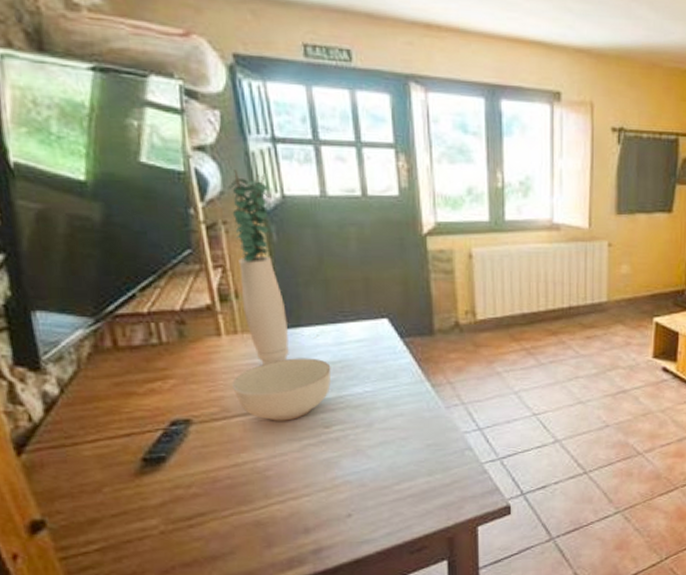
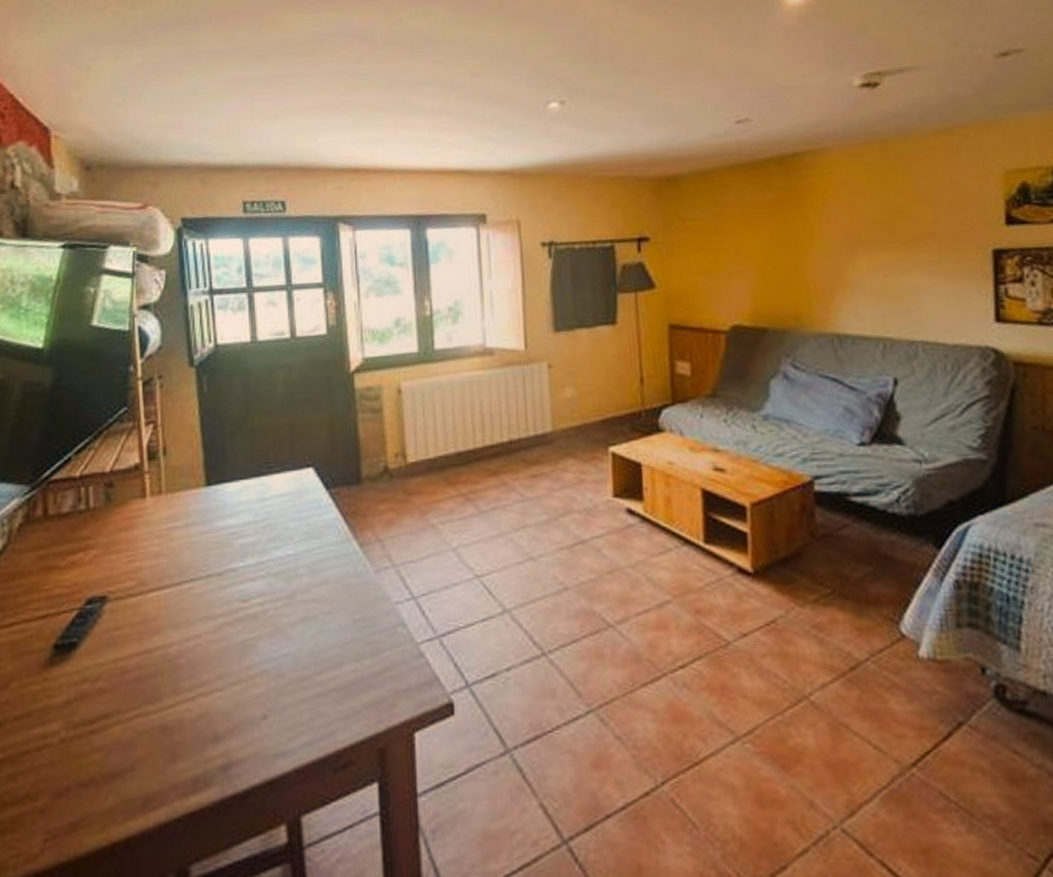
vase: present [228,170,289,365] -> none [167,324,211,528]
bowl: present [232,358,331,421] -> none [152,517,253,595]

